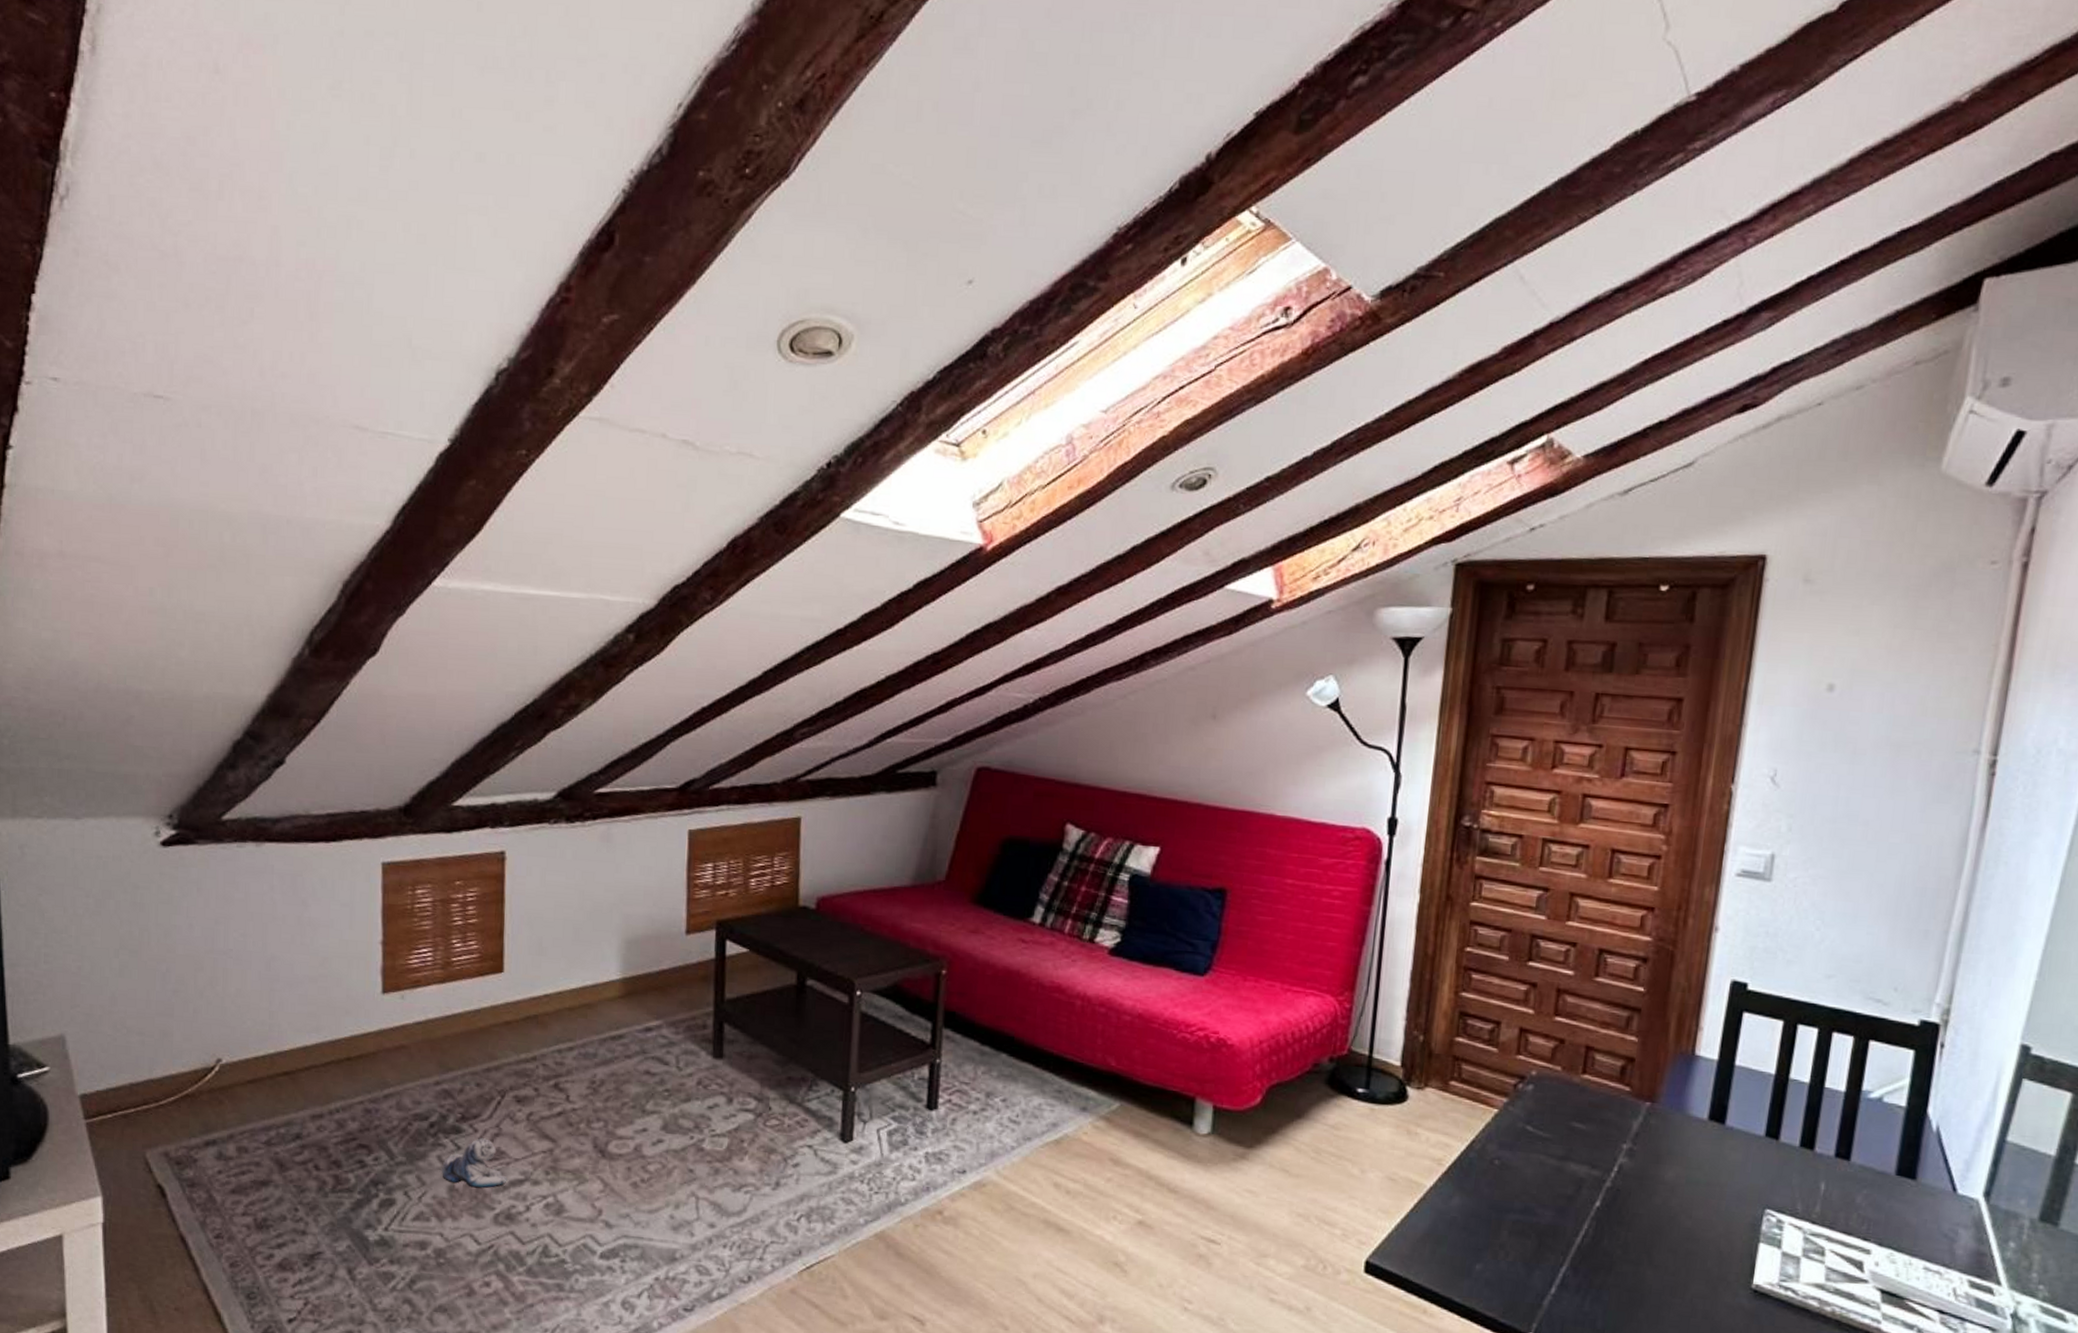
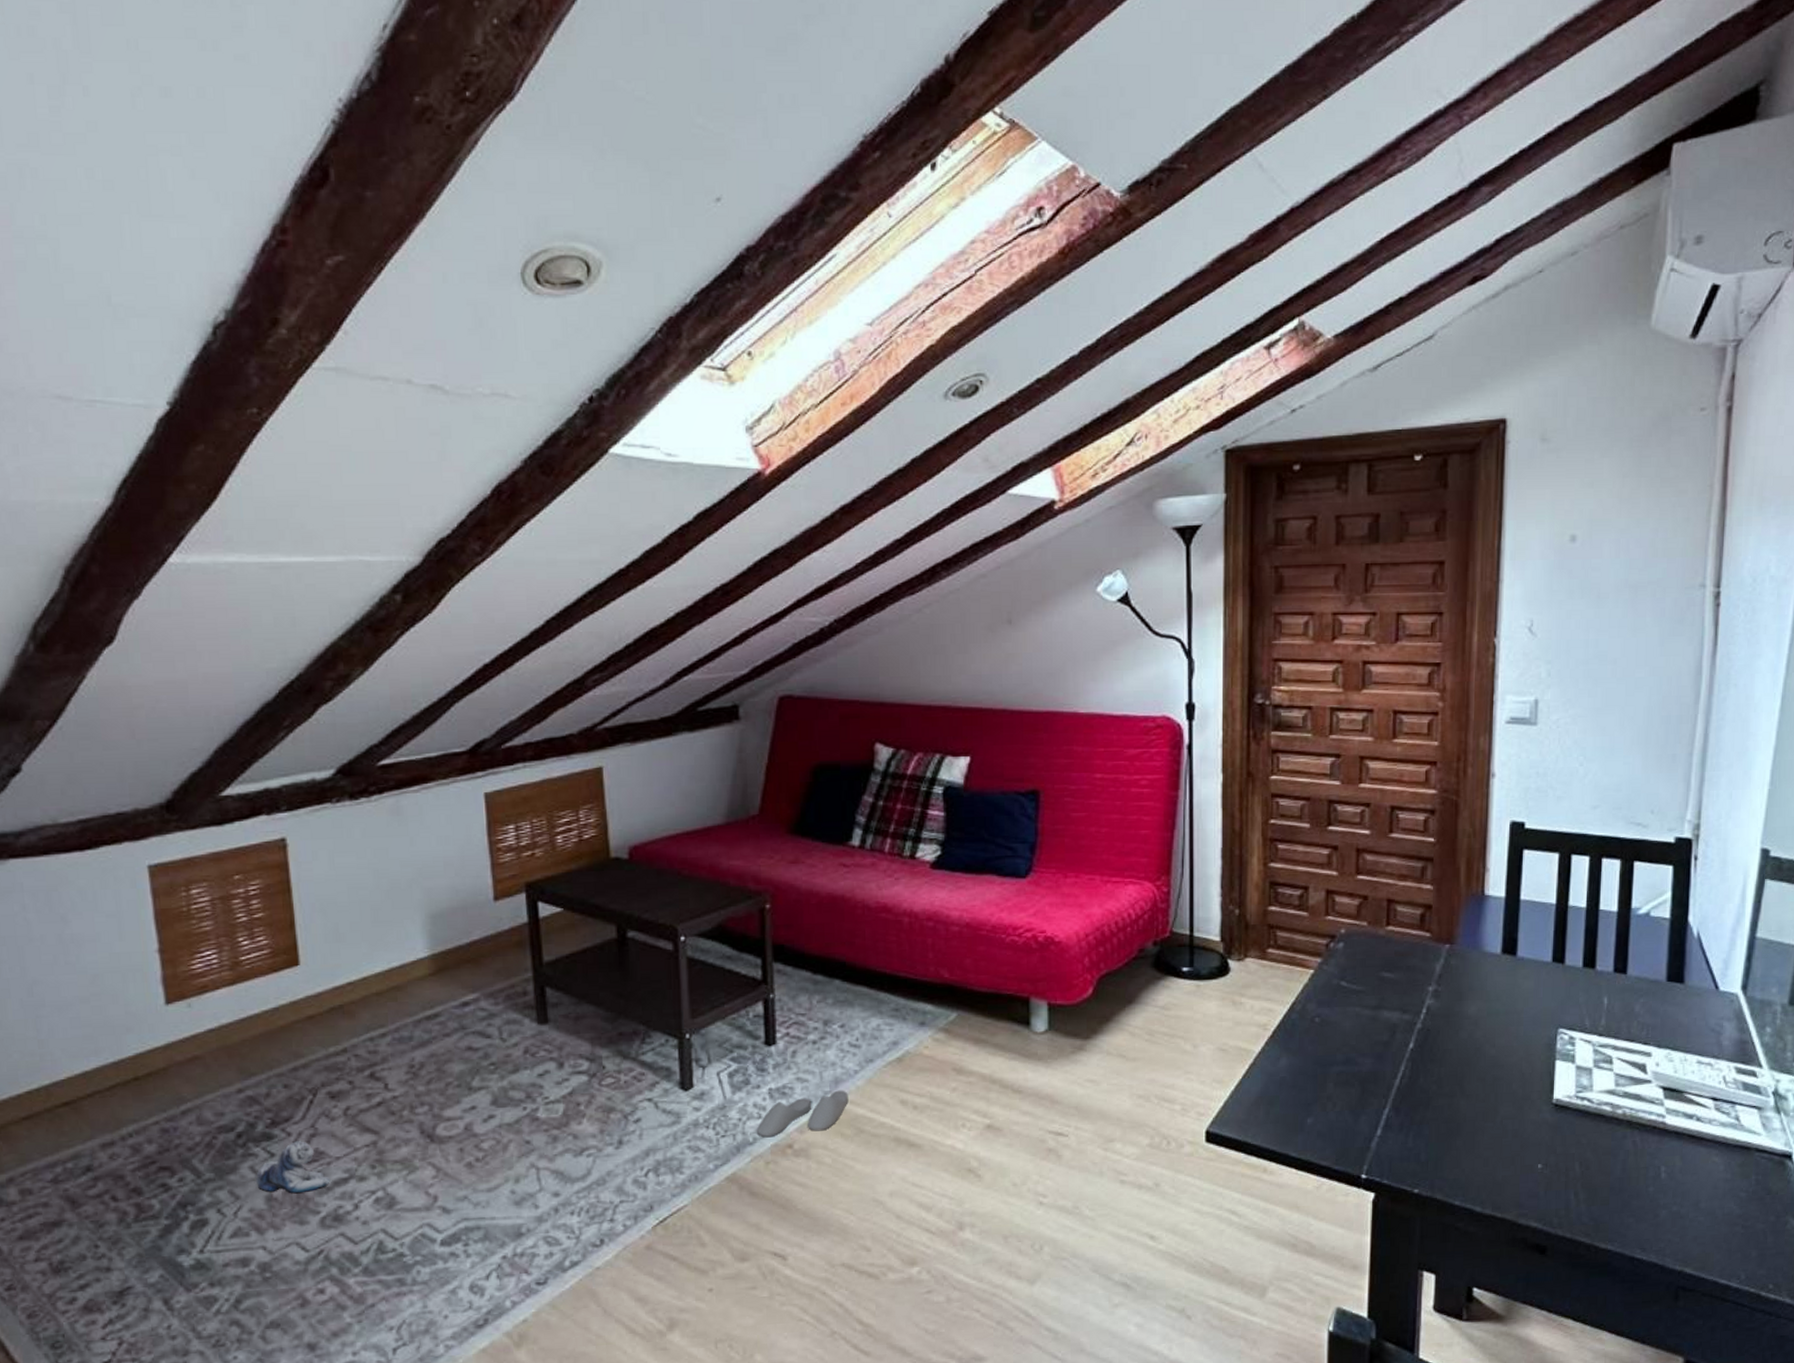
slippers: none [908,1163,1003,1202] -> present [756,1090,849,1138]

